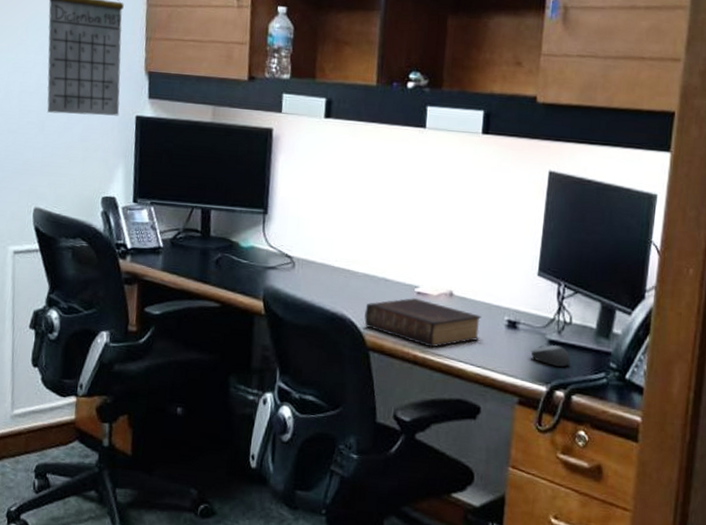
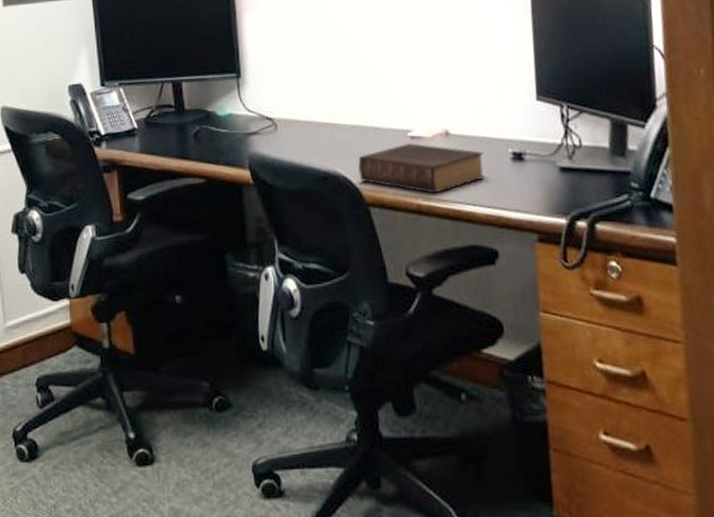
computer mouse: present [530,345,570,367] -> none [542,172,587,195]

